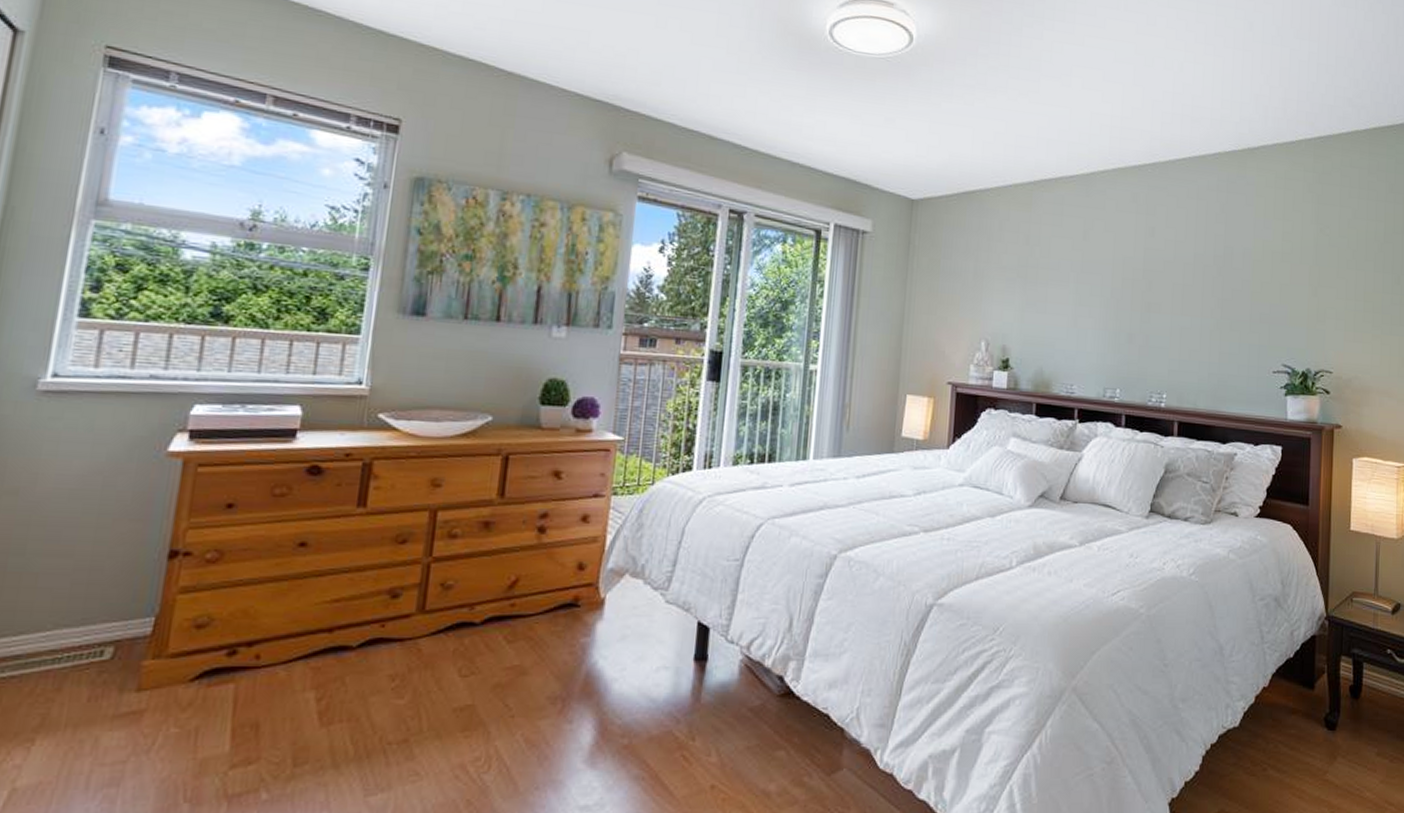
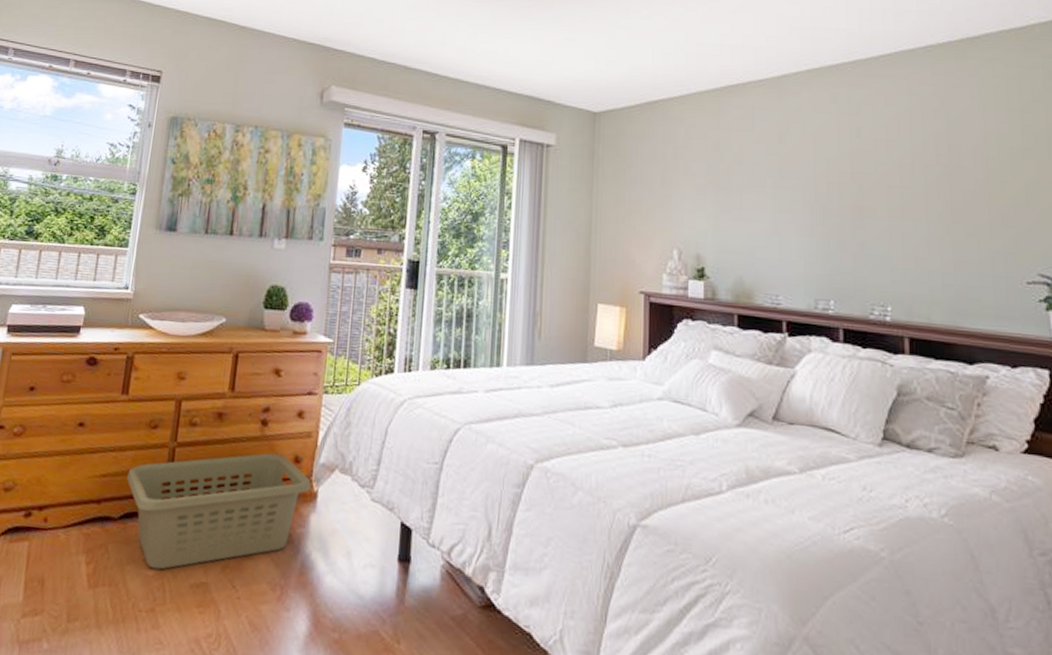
laundry basket: none [367,562,598,697] -> present [127,453,312,570]

